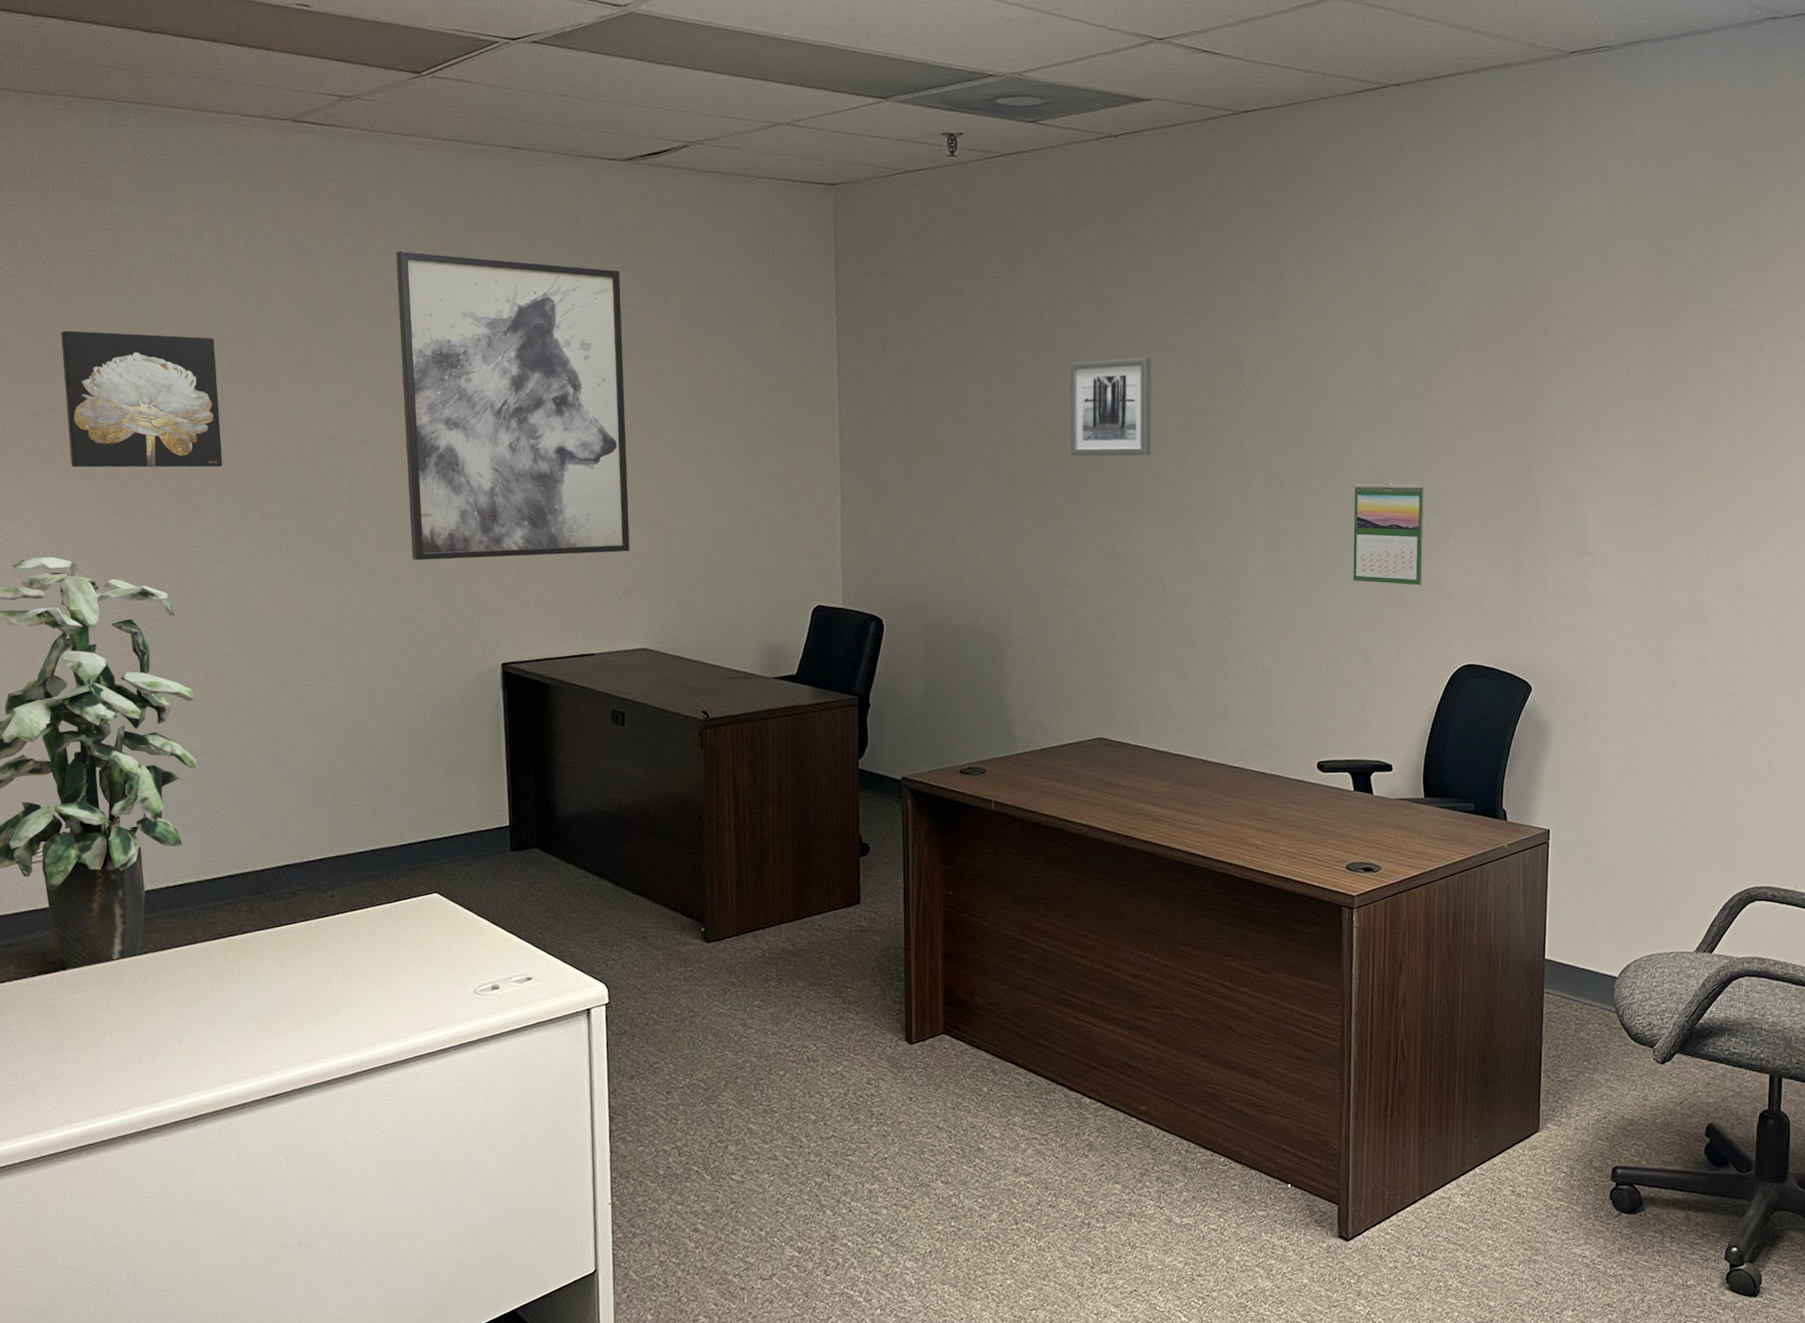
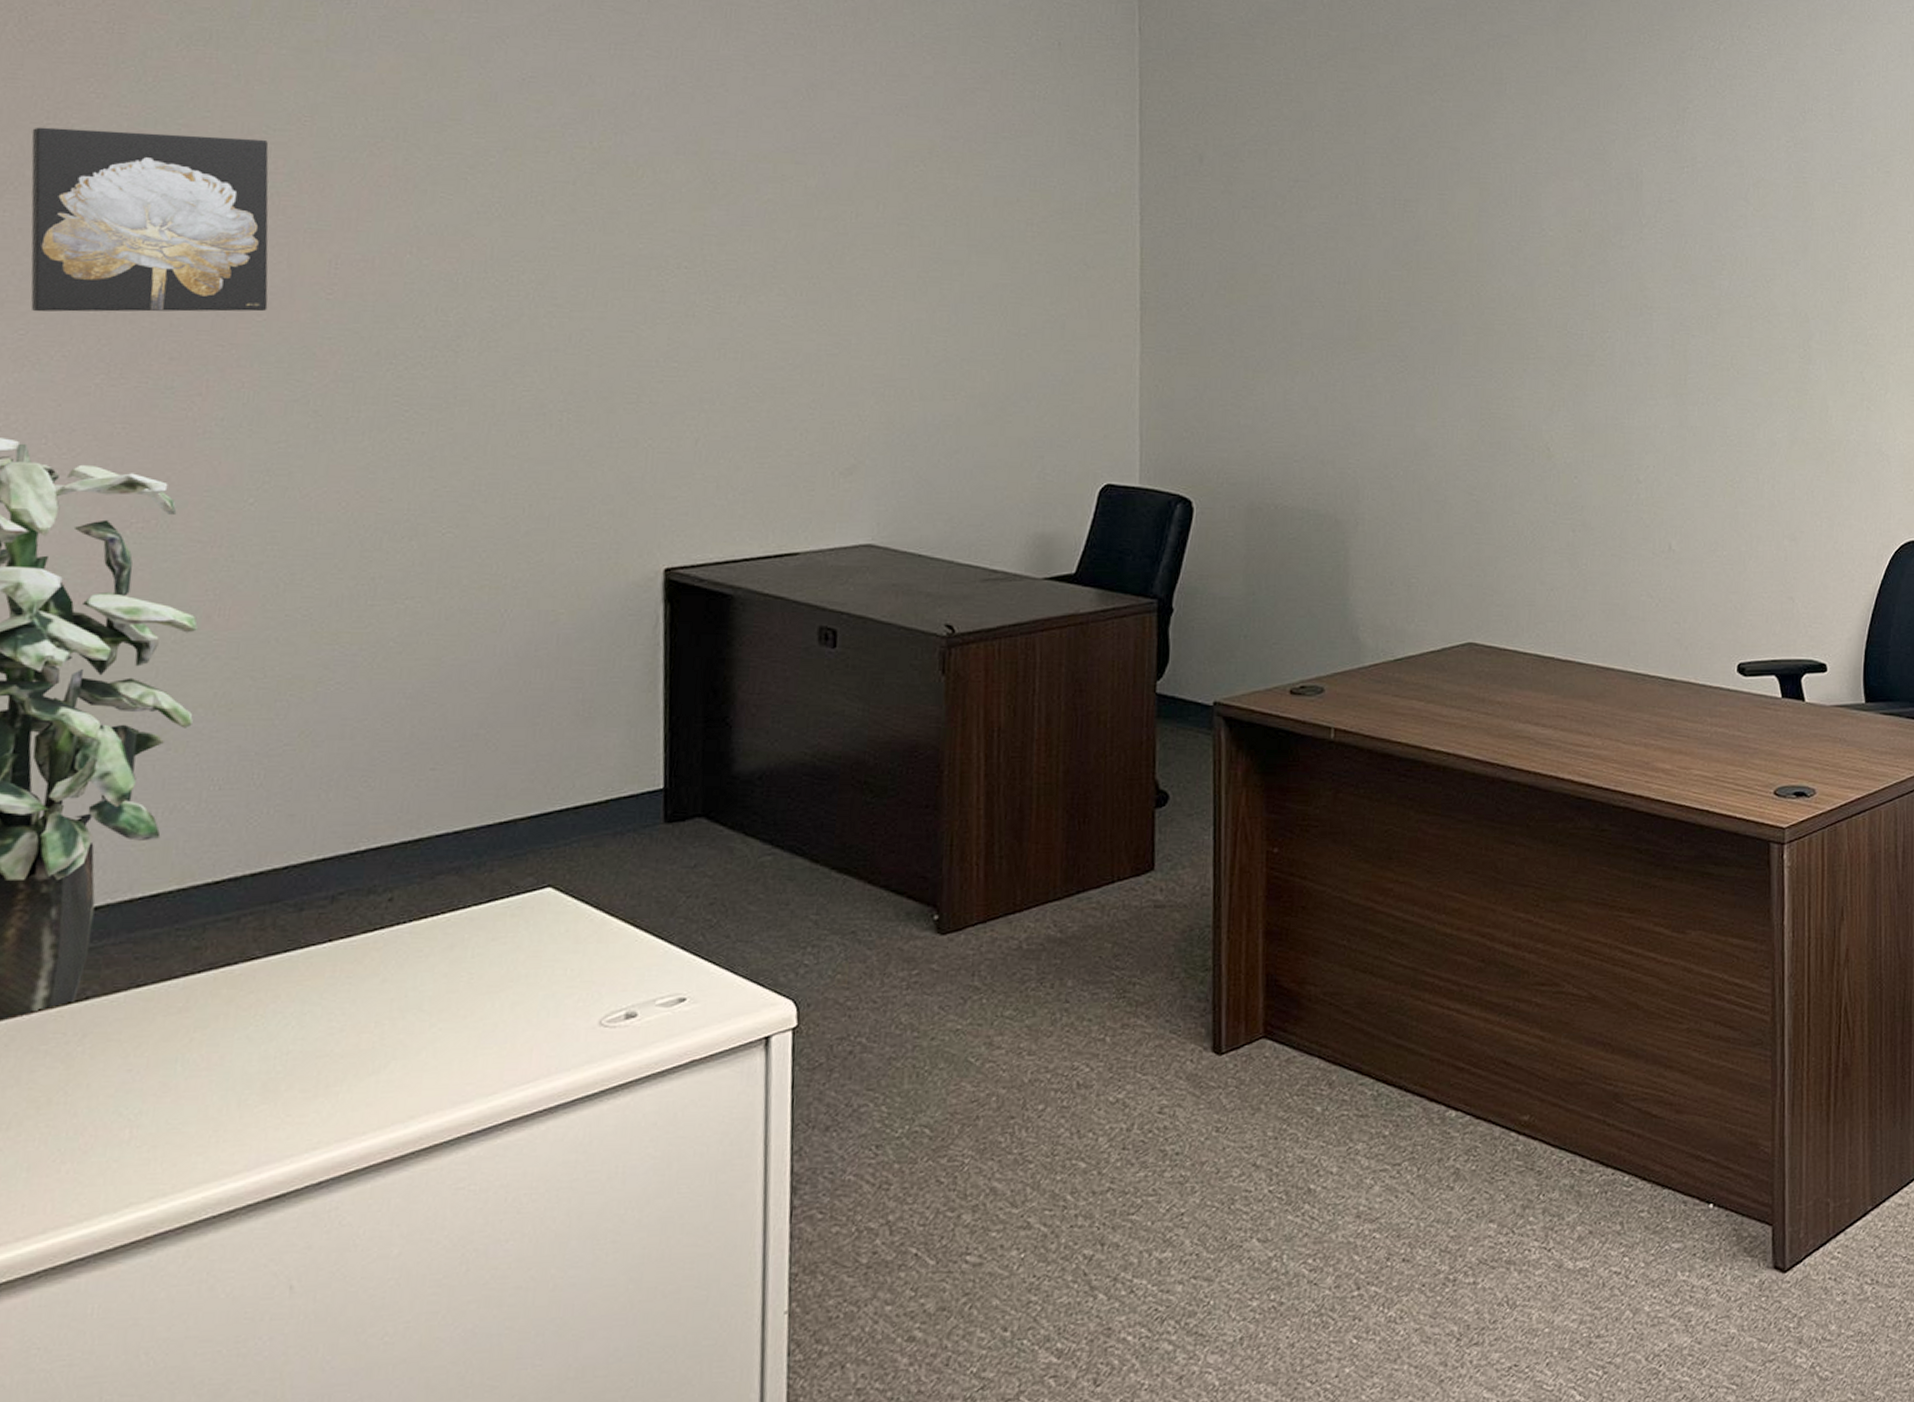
wall art: present [395,250,630,561] -> none [541,32,855,434]
wall art: present [1069,357,1152,457] -> none [1433,179,1534,298]
calendar: present [1352,482,1424,586] -> none [1775,327,1857,449]

